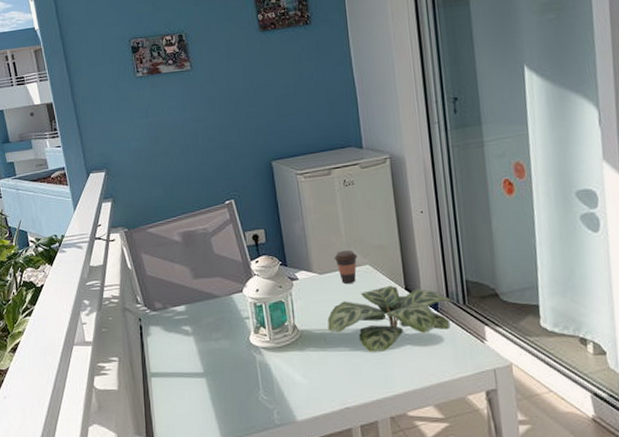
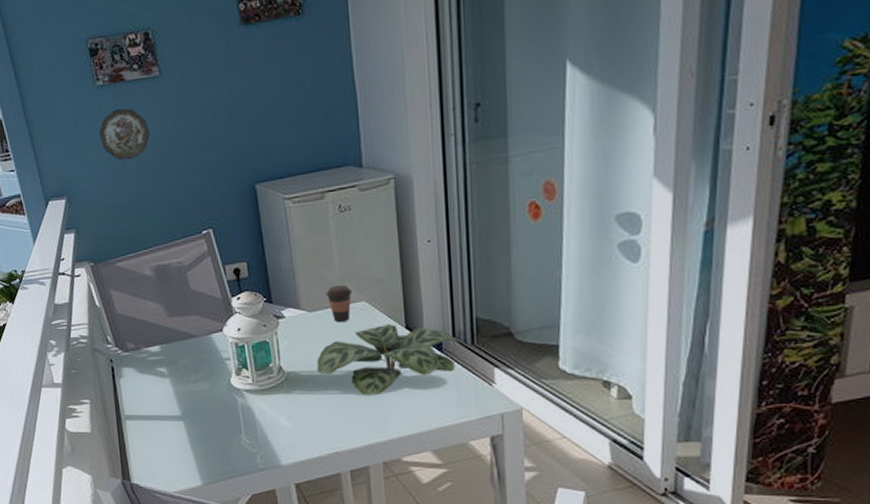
decorative plate: none [138,95,181,139] -> present [99,108,150,160]

